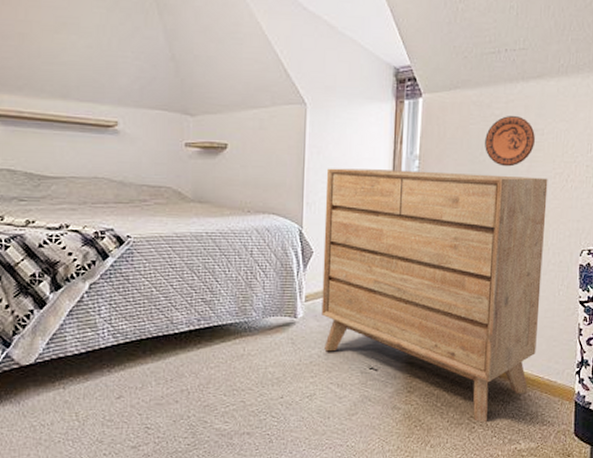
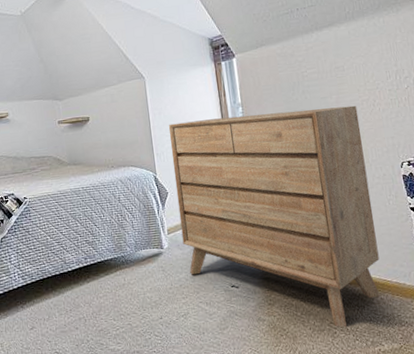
decorative plate: present [485,116,535,167] -> none [294,59,338,102]

